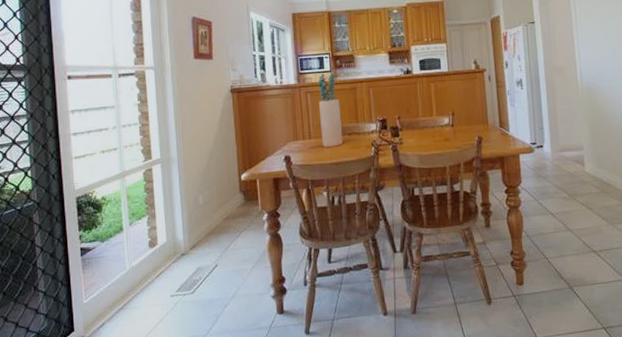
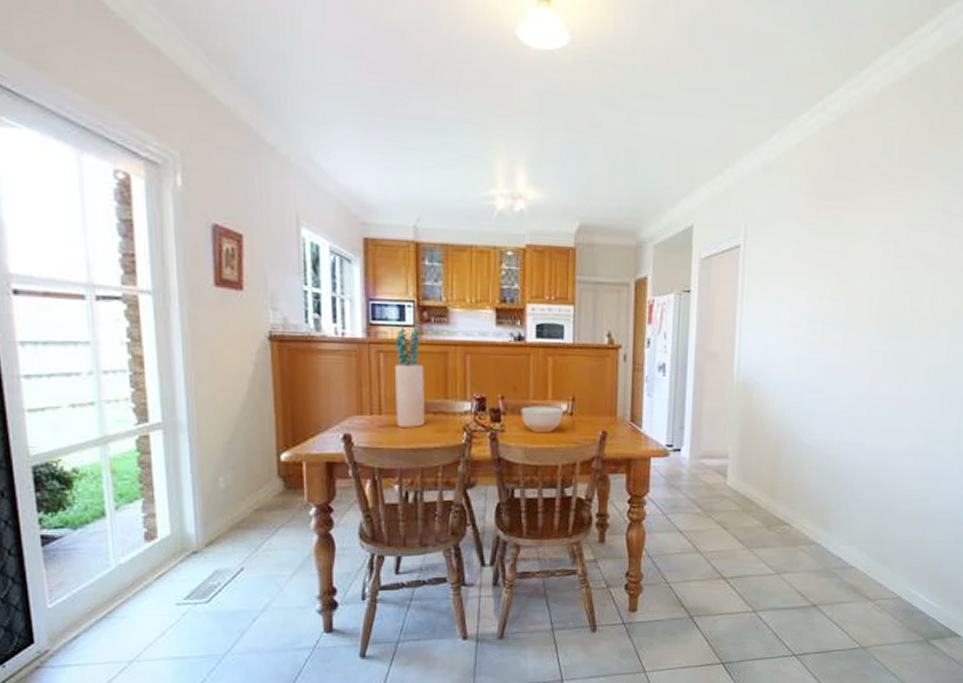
bowl: none [414,121,447,143] -> present [521,406,564,433]

